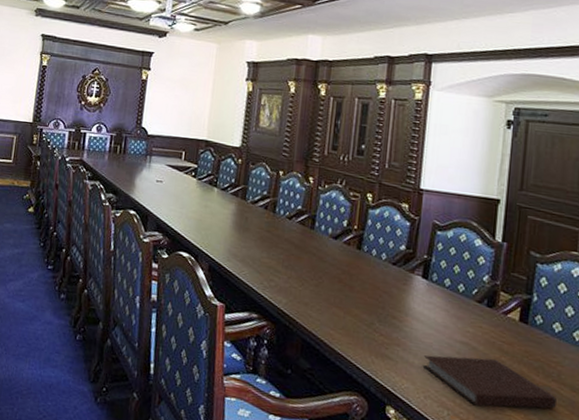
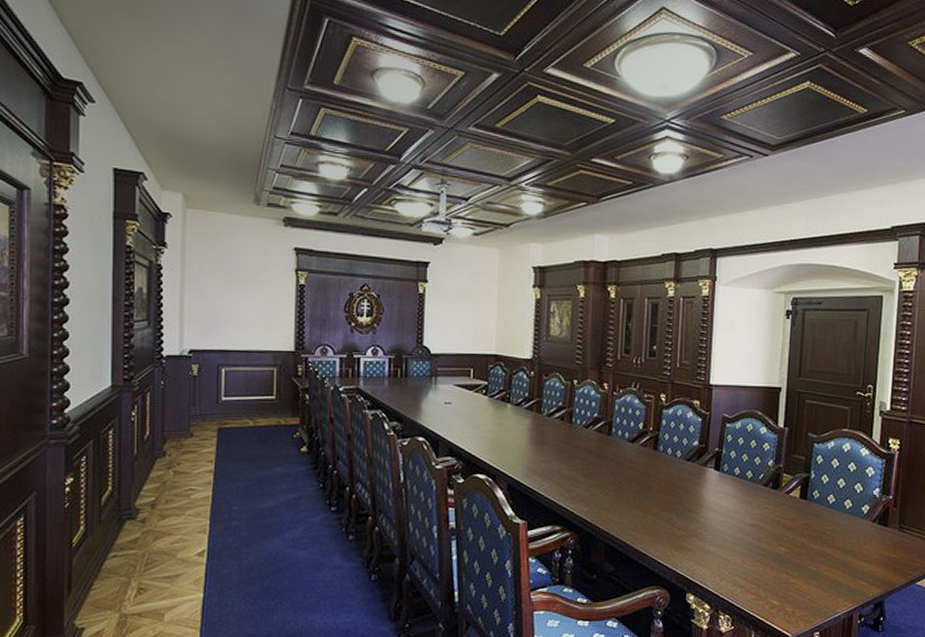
notebook: present [422,355,557,409] -> none [717,535,831,580]

